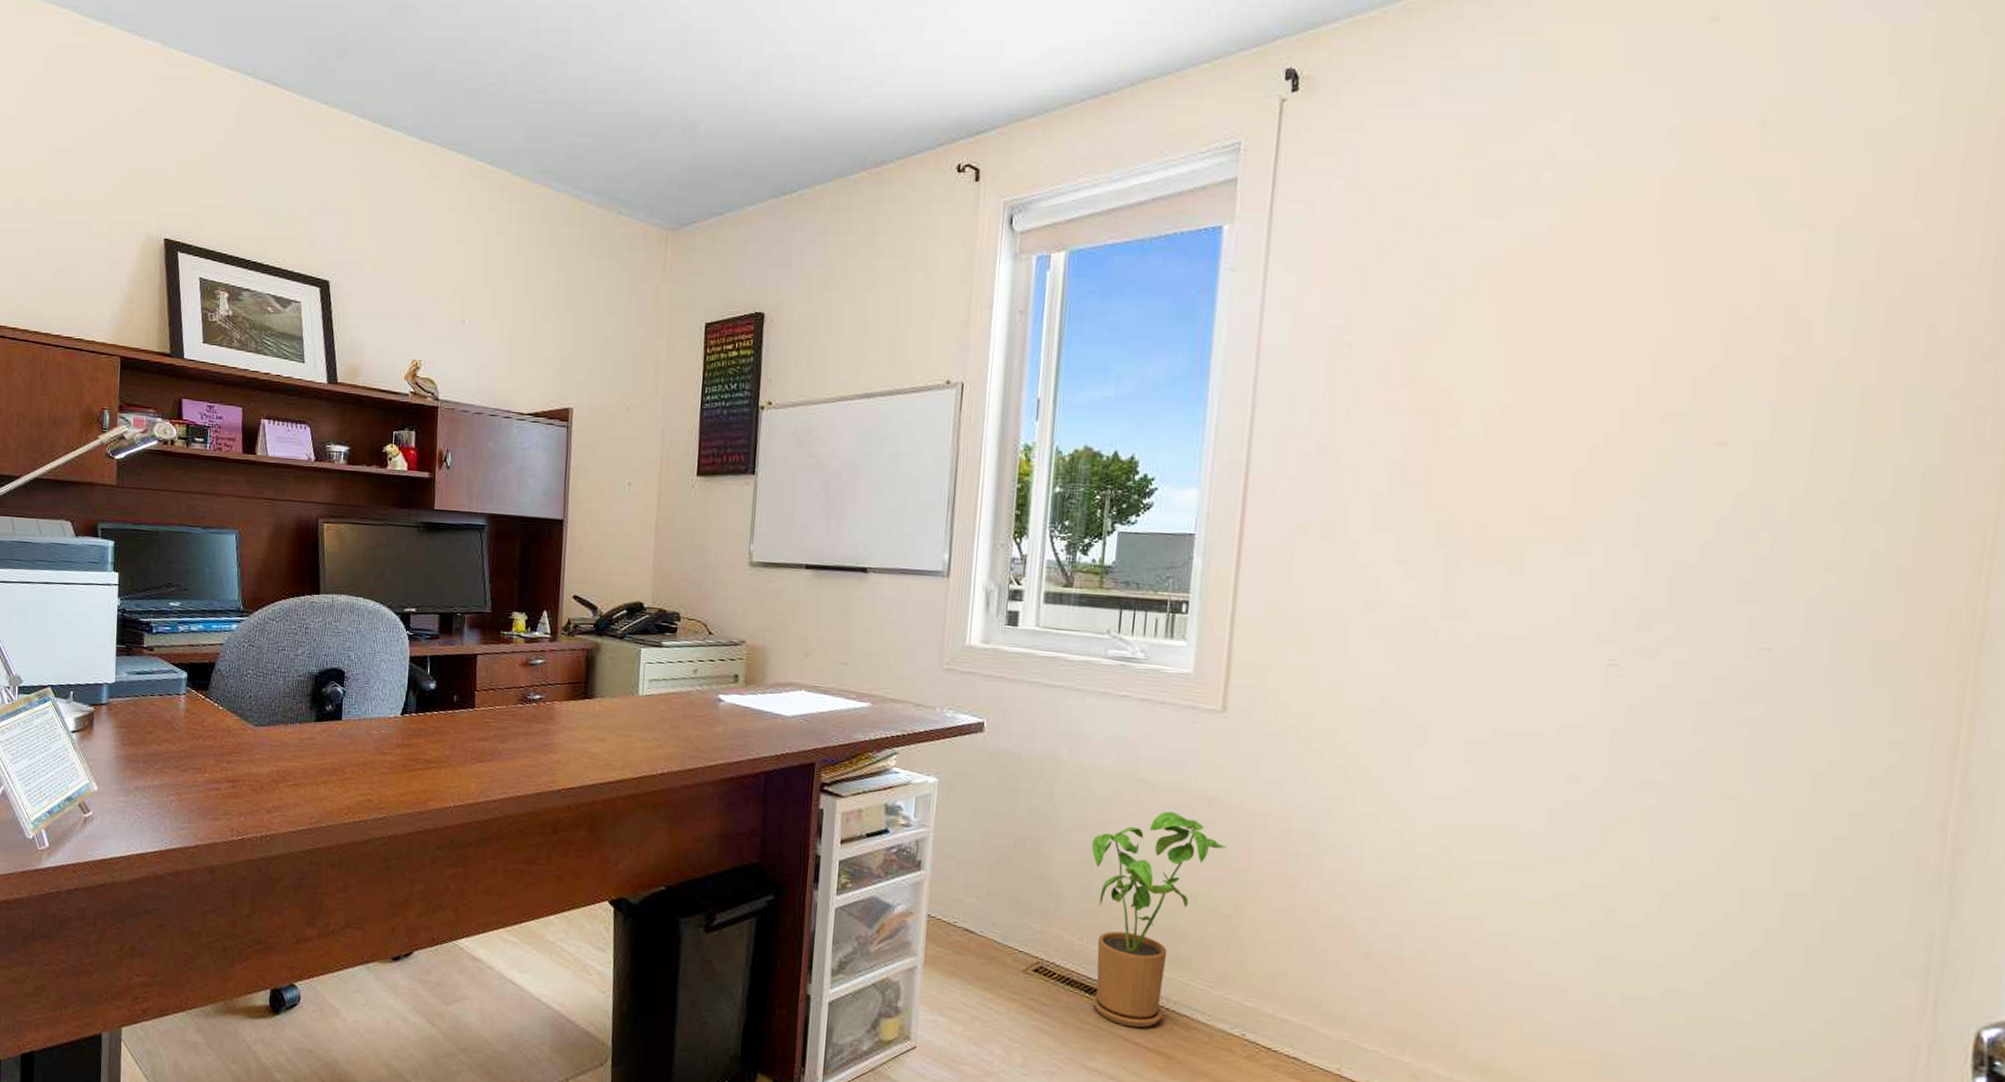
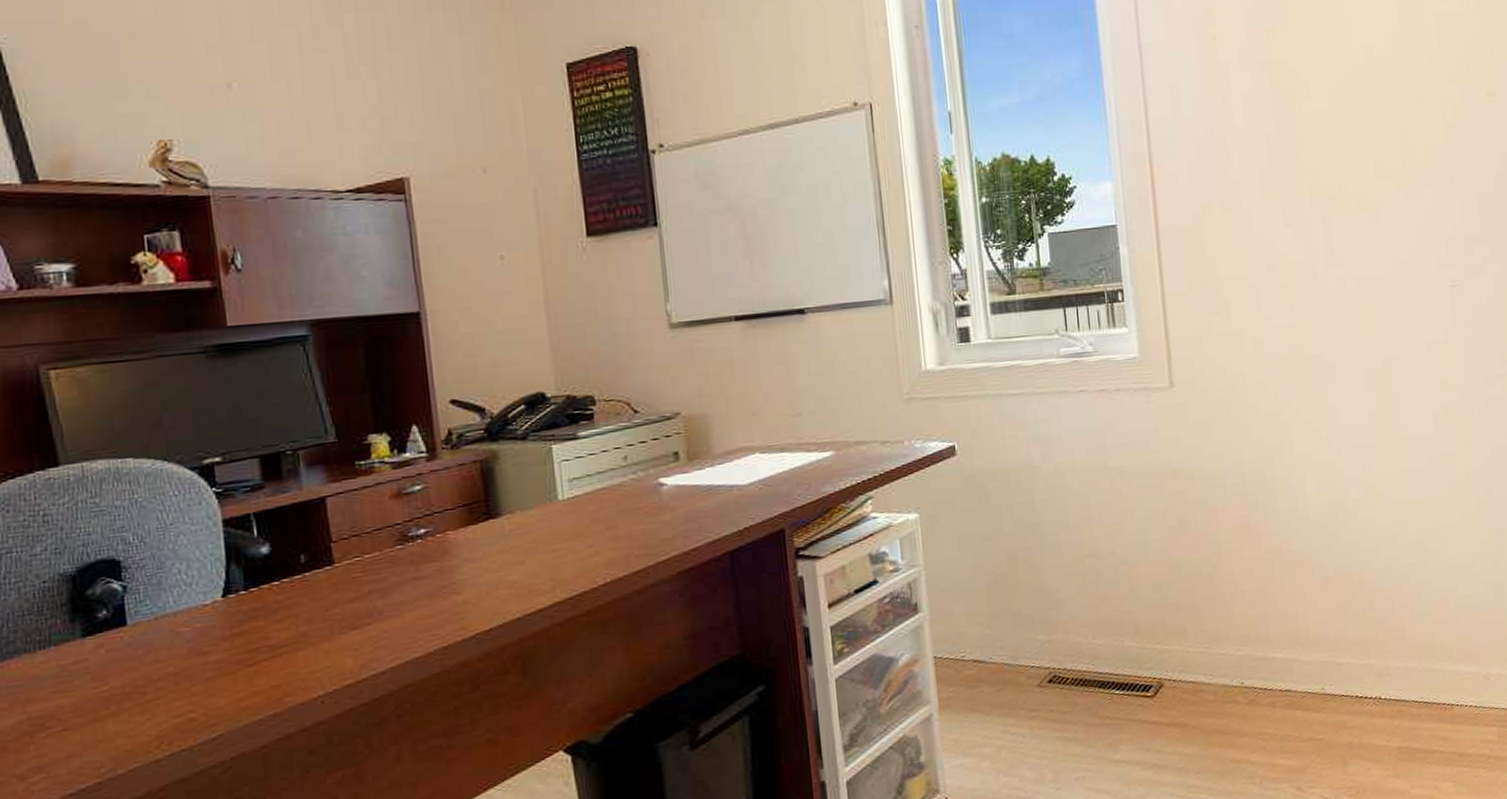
house plant: present [1091,811,1228,1028] -> none [1078,491,1198,710]

